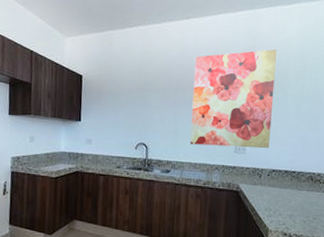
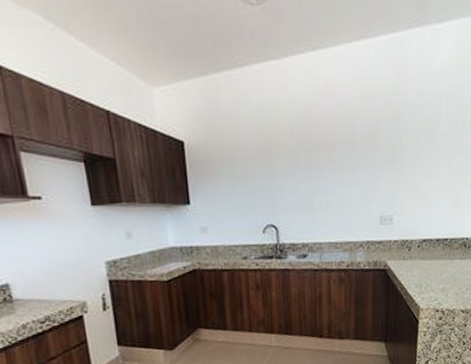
wall art: present [190,49,277,149] -> none [327,87,426,220]

